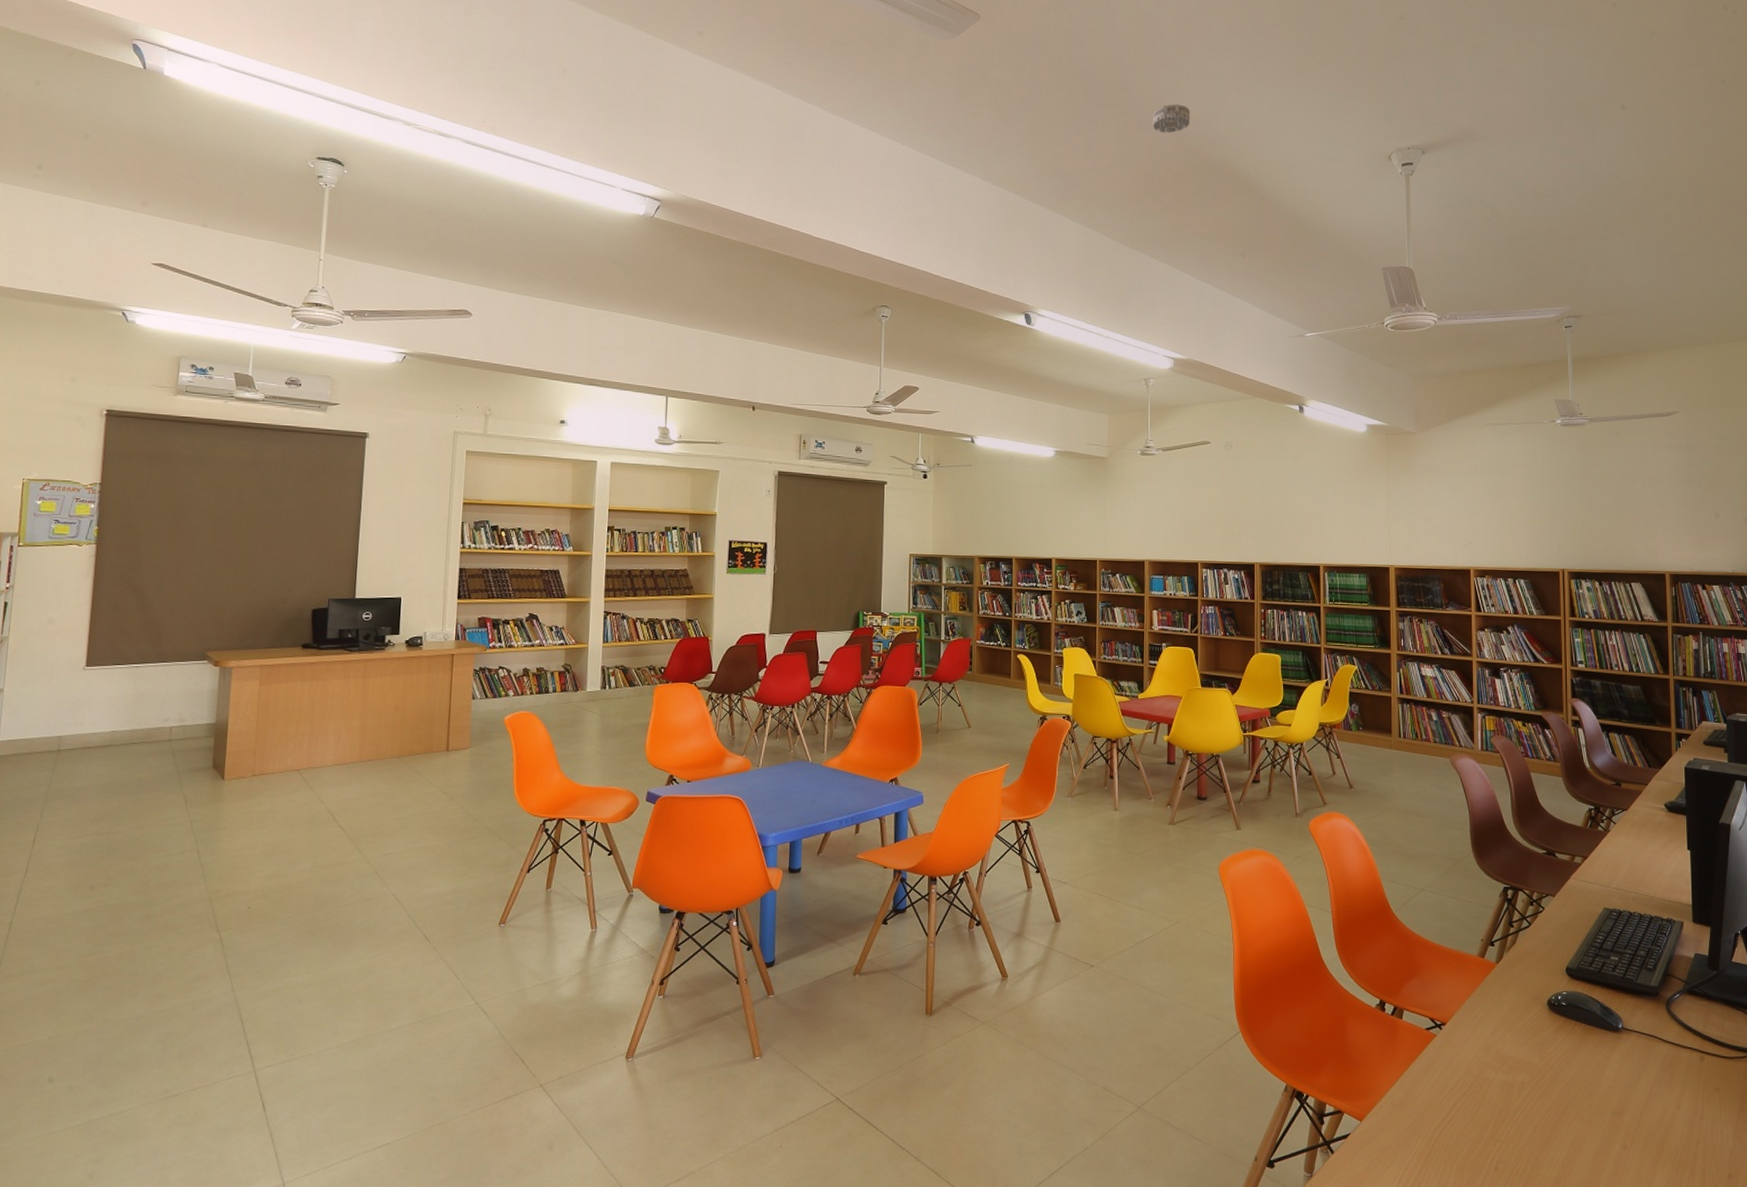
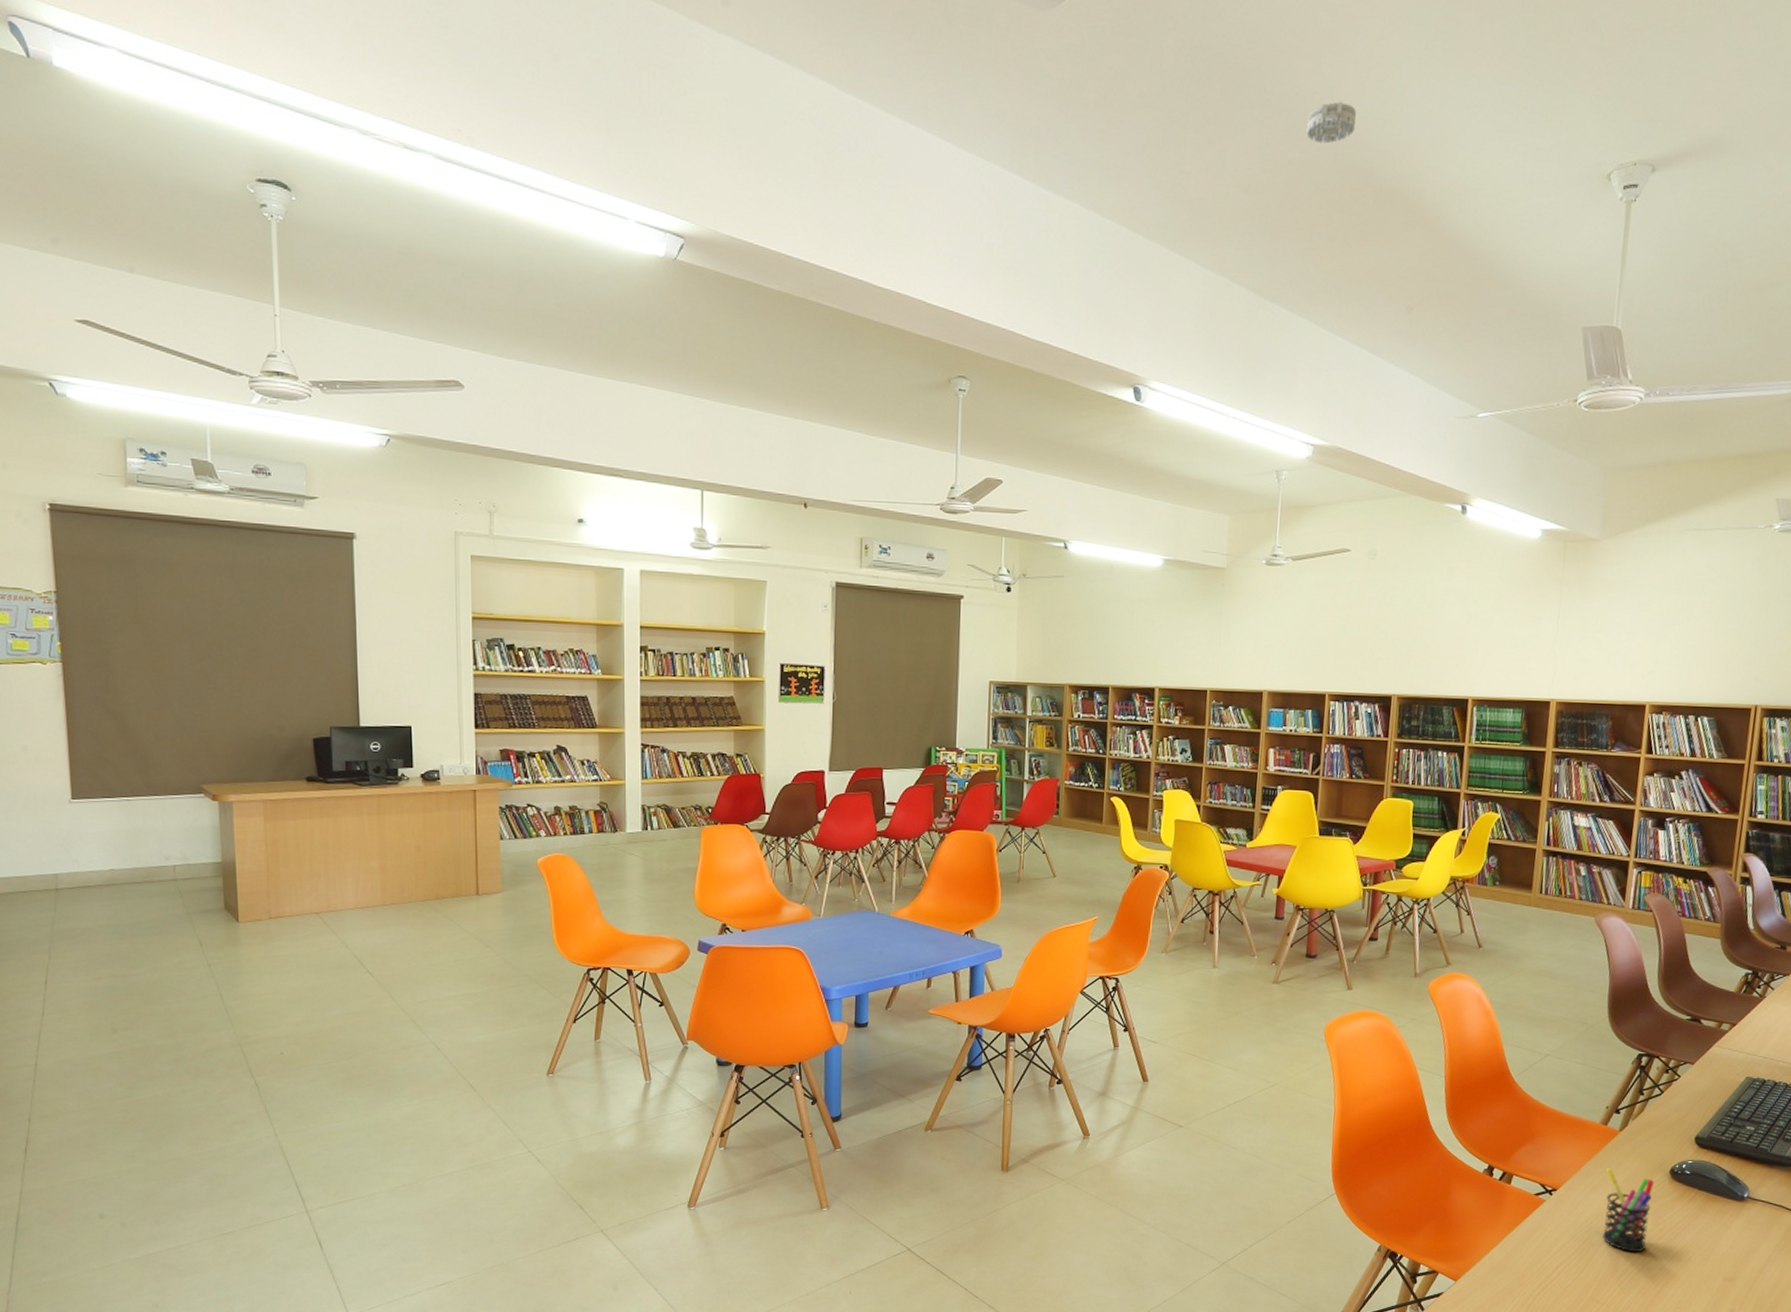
pen holder: none [1488,1001,1535,1087] -> present [1603,1168,1655,1253]

